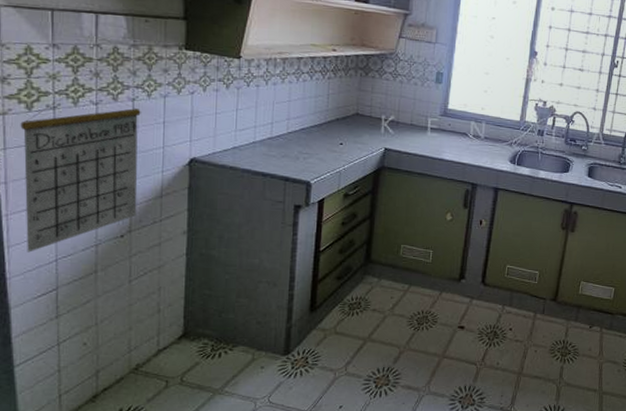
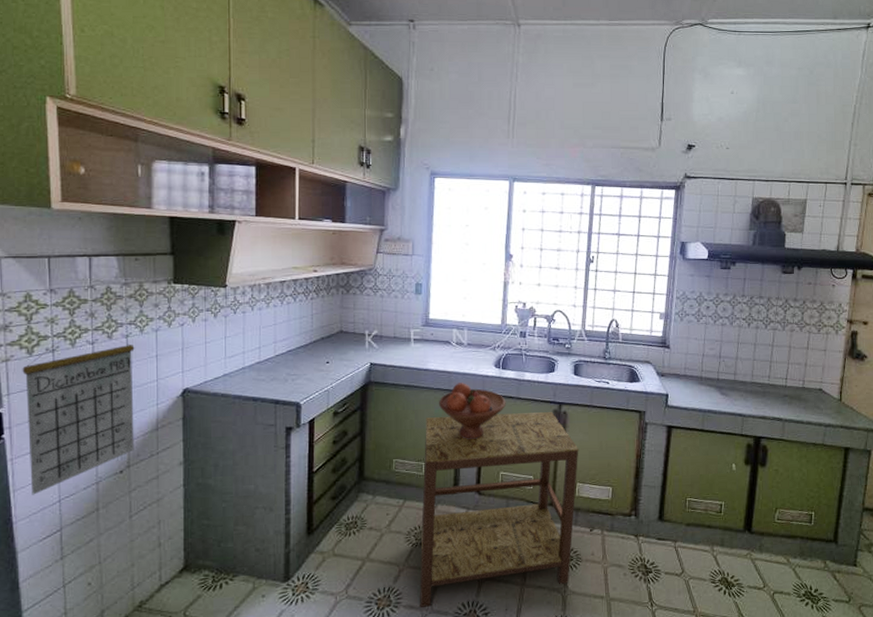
side table: none [418,207,586,388] -> present [420,412,579,607]
fruit bowl: none [451,175,518,232] -> present [439,383,506,440]

